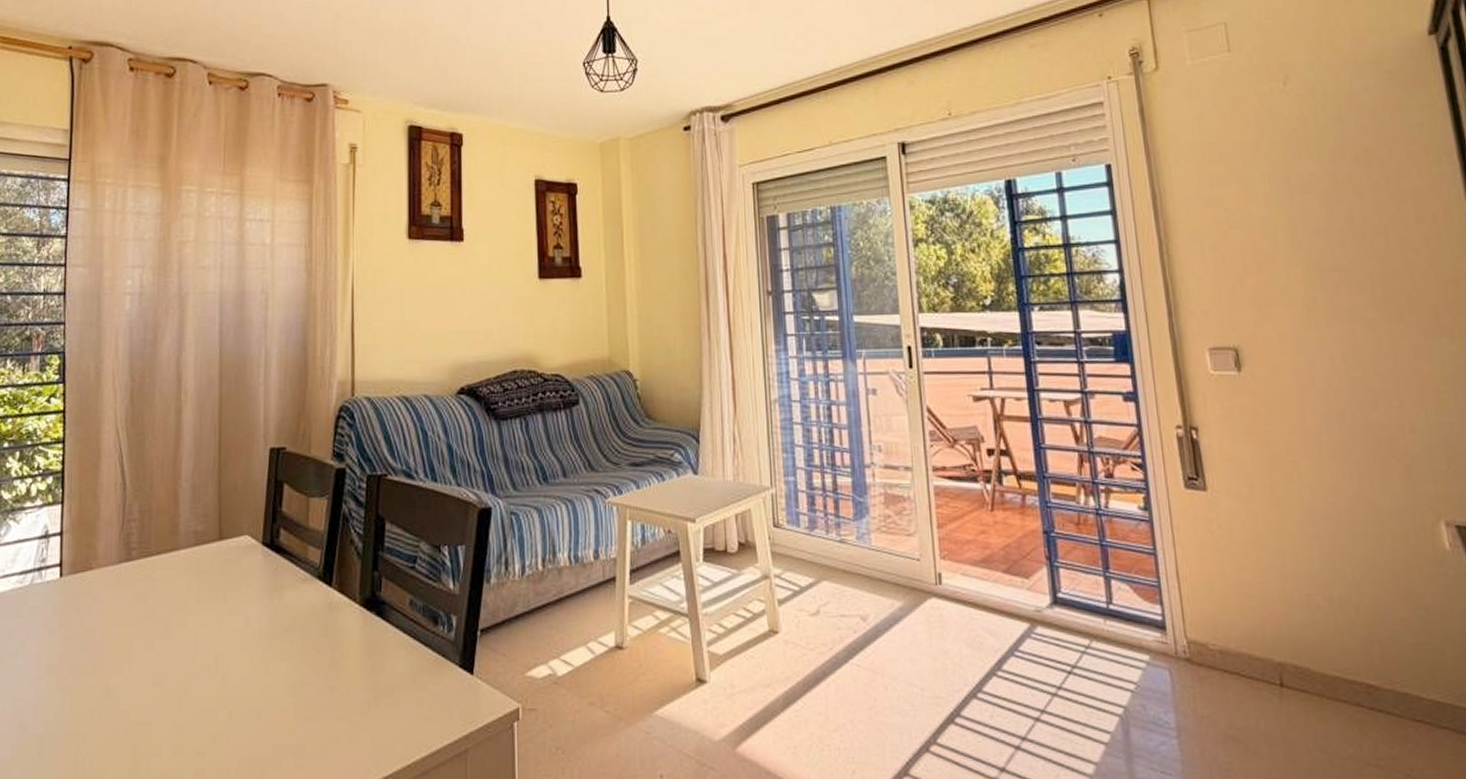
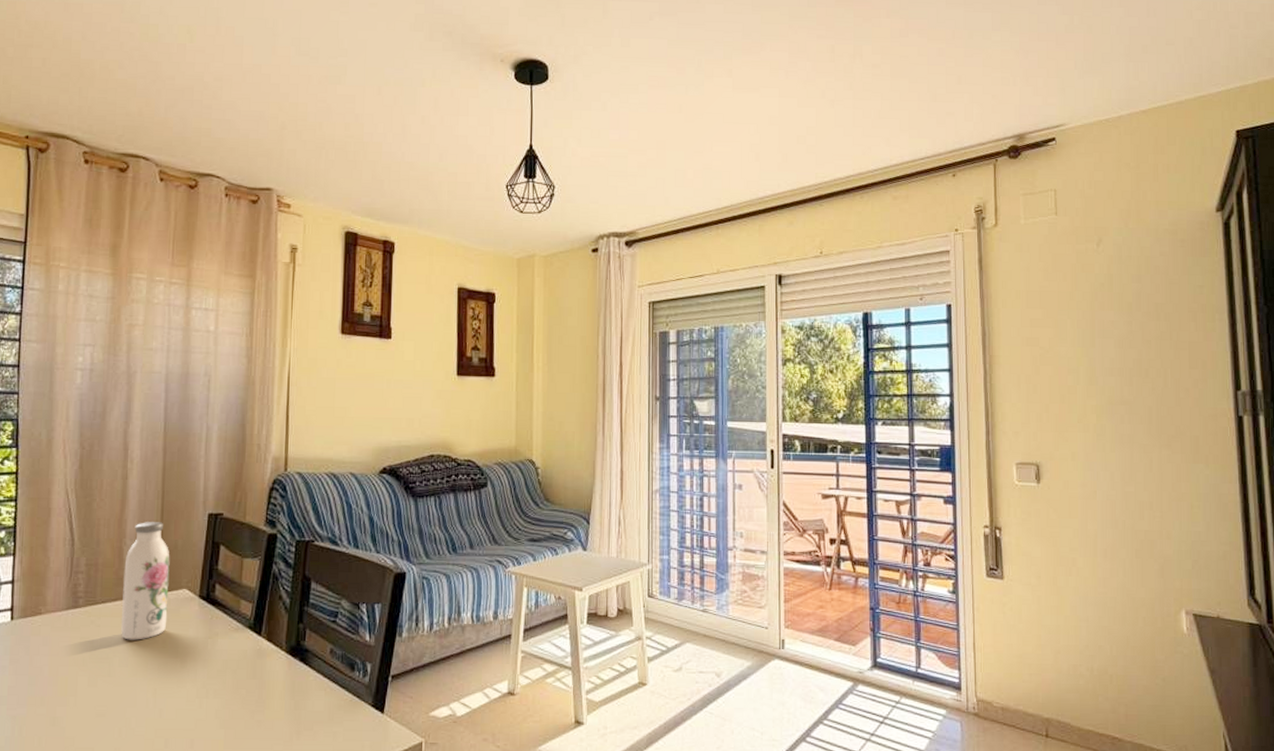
water bottle: none [178,460,230,596] -> present [121,522,170,640]

